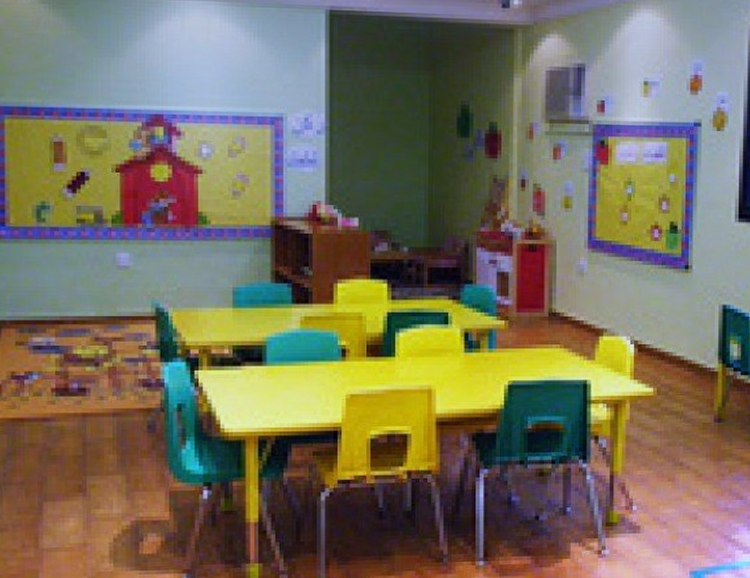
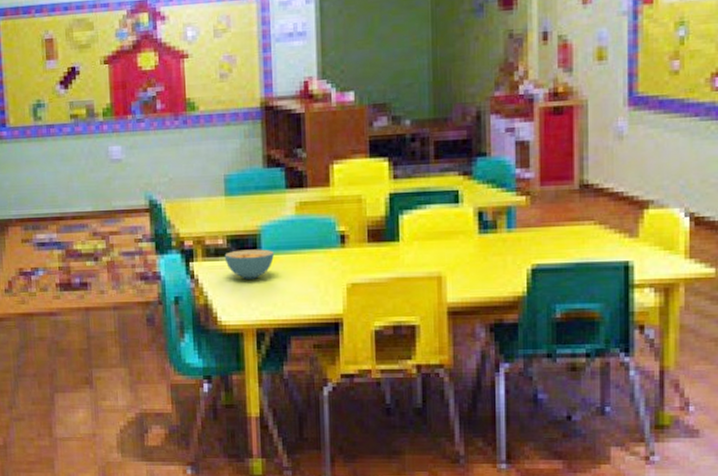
cereal bowl: none [230,360,278,389] -> present [224,249,274,280]

